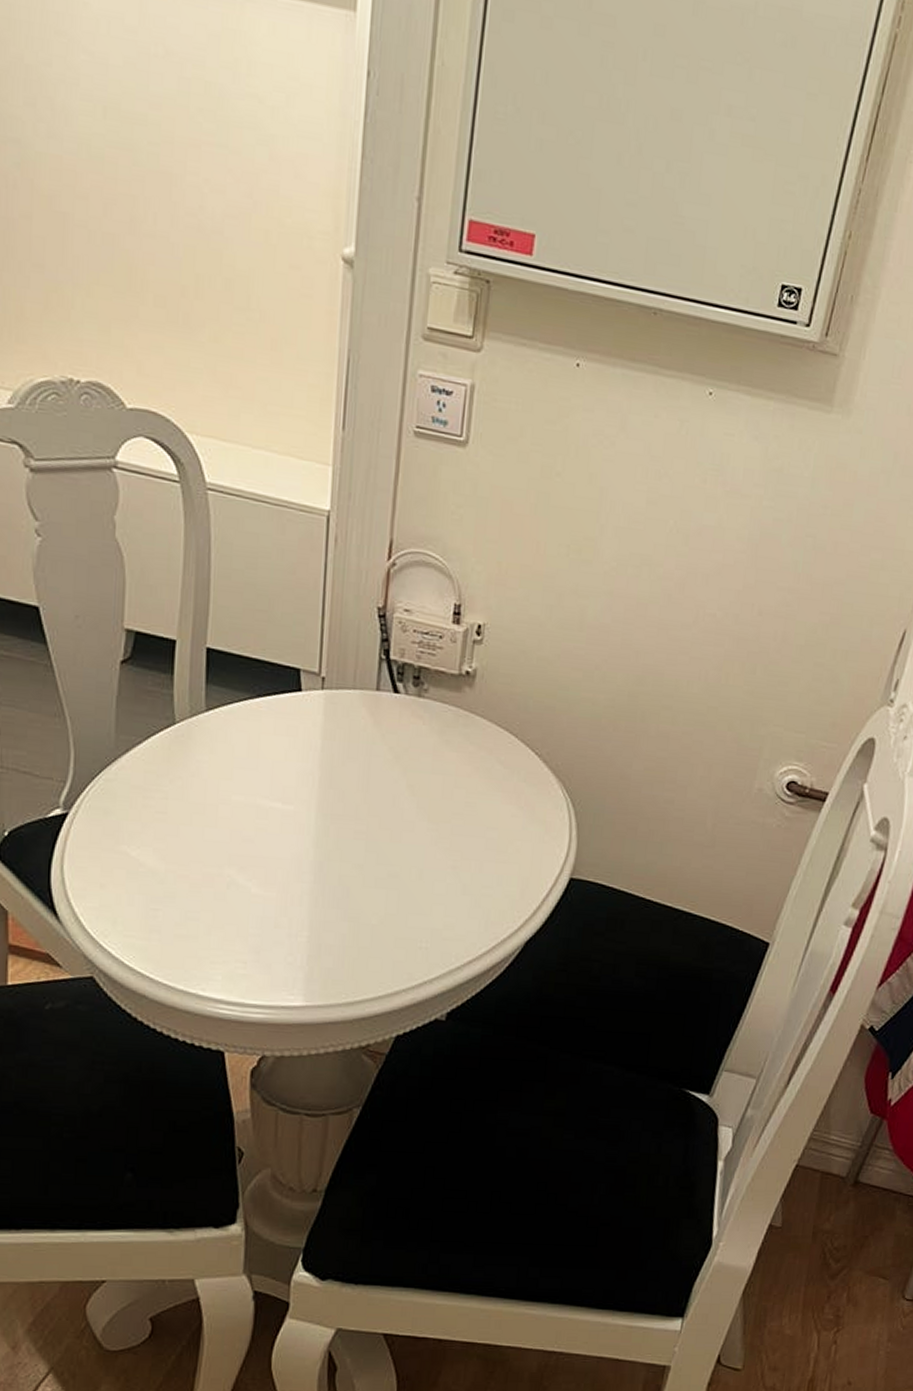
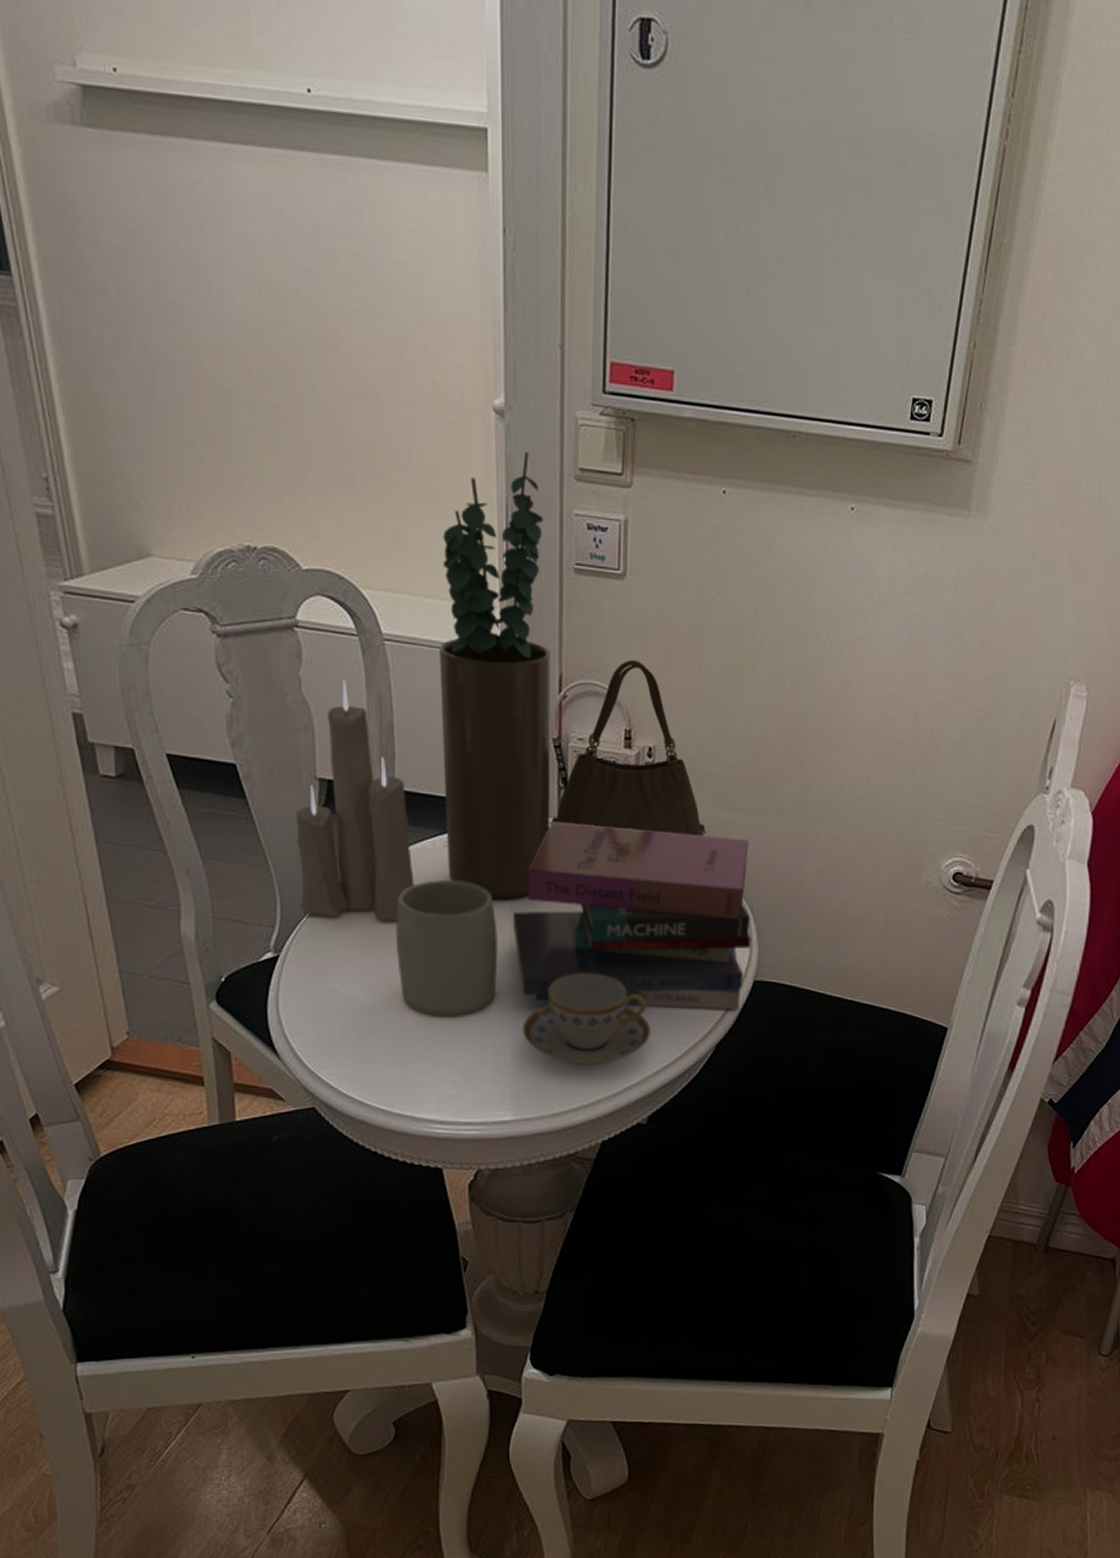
candle: none [95,528,219,786] -> present [295,680,414,922]
mug: none [194,746,304,892] -> present [396,880,498,1017]
vase: none [255,304,387,773] -> present [439,451,552,900]
books: none [319,694,576,908] -> present [512,821,752,1010]
teacup: none [321,855,457,955] -> present [522,973,650,1065]
handbag: none [368,531,533,723] -> present [550,659,707,837]

